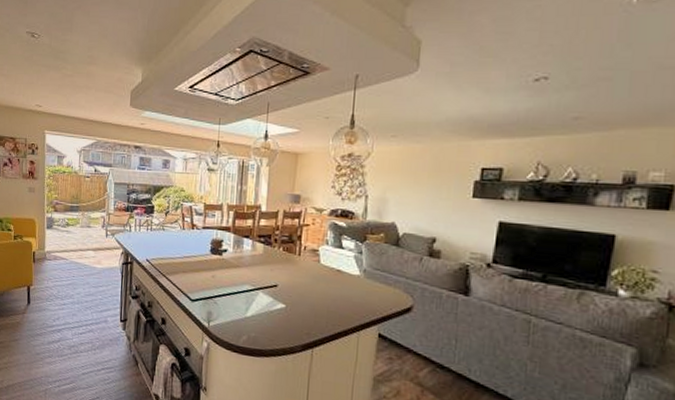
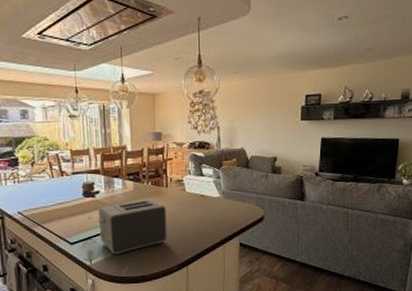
toaster: none [222,265,296,321] -> present [98,199,168,255]

